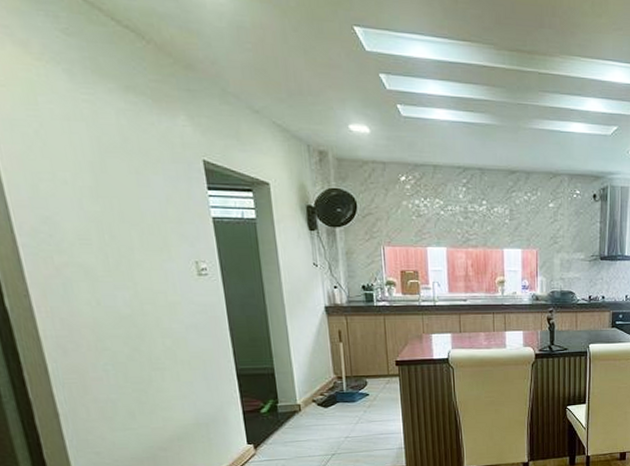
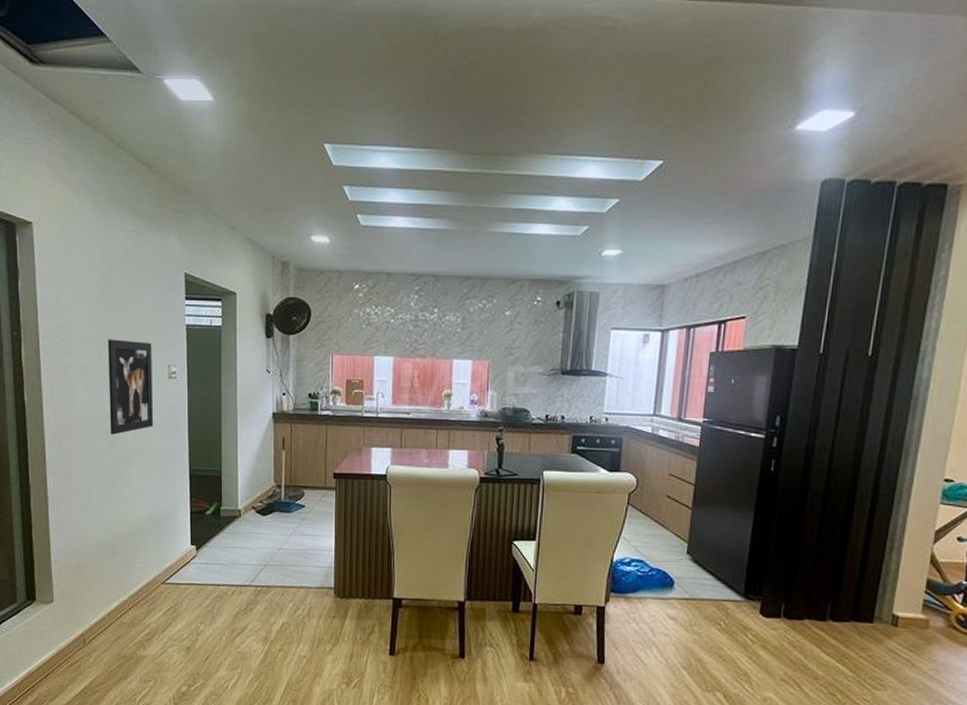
wall art: none [113,234,187,339] -> present [108,339,154,435]

